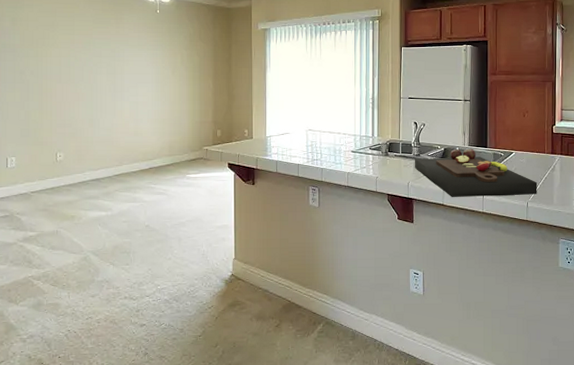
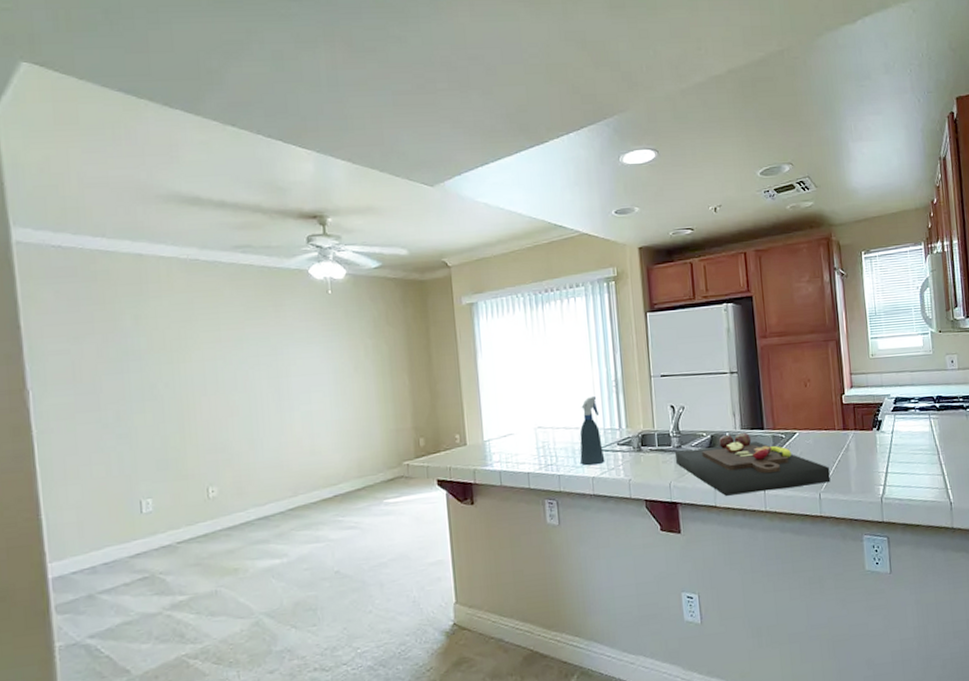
spray bottle: none [340,109,359,163] -> present [579,395,605,466]

